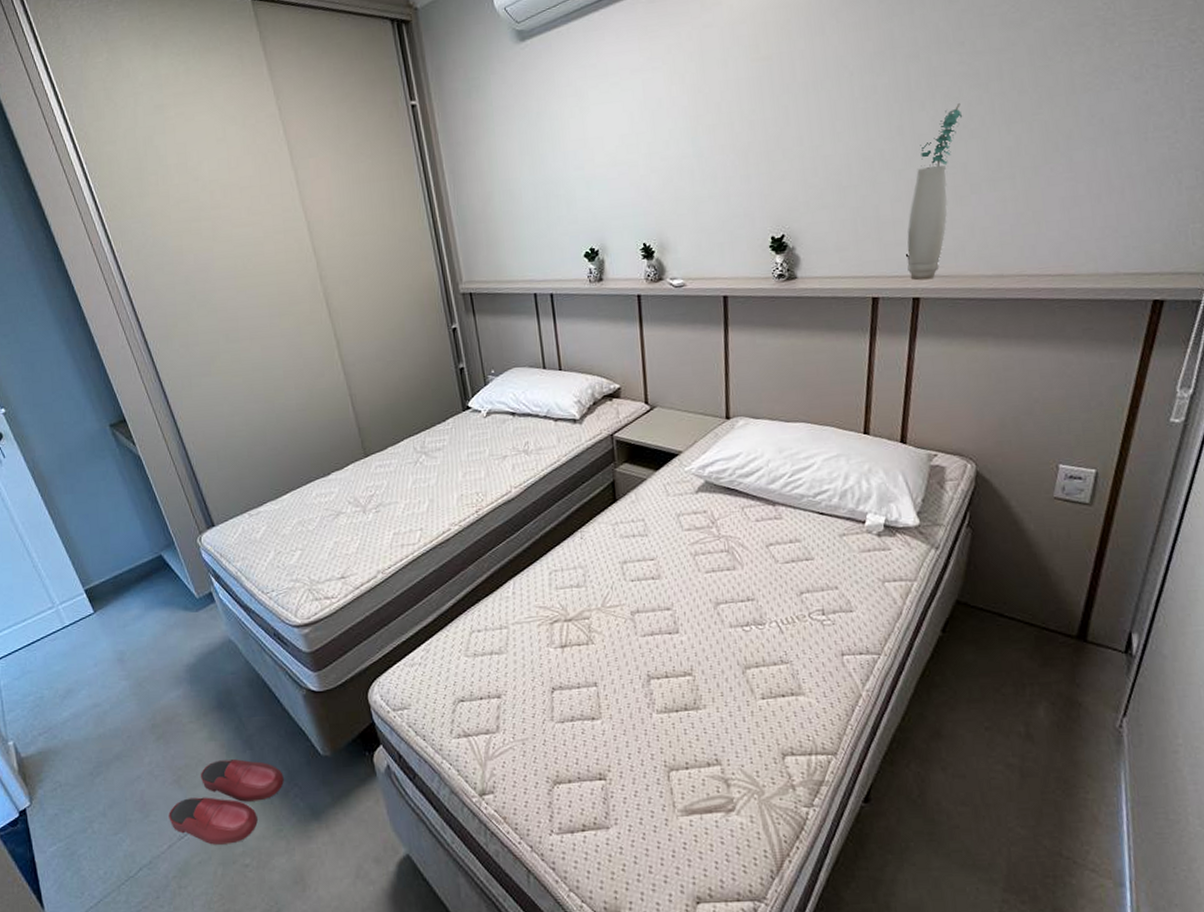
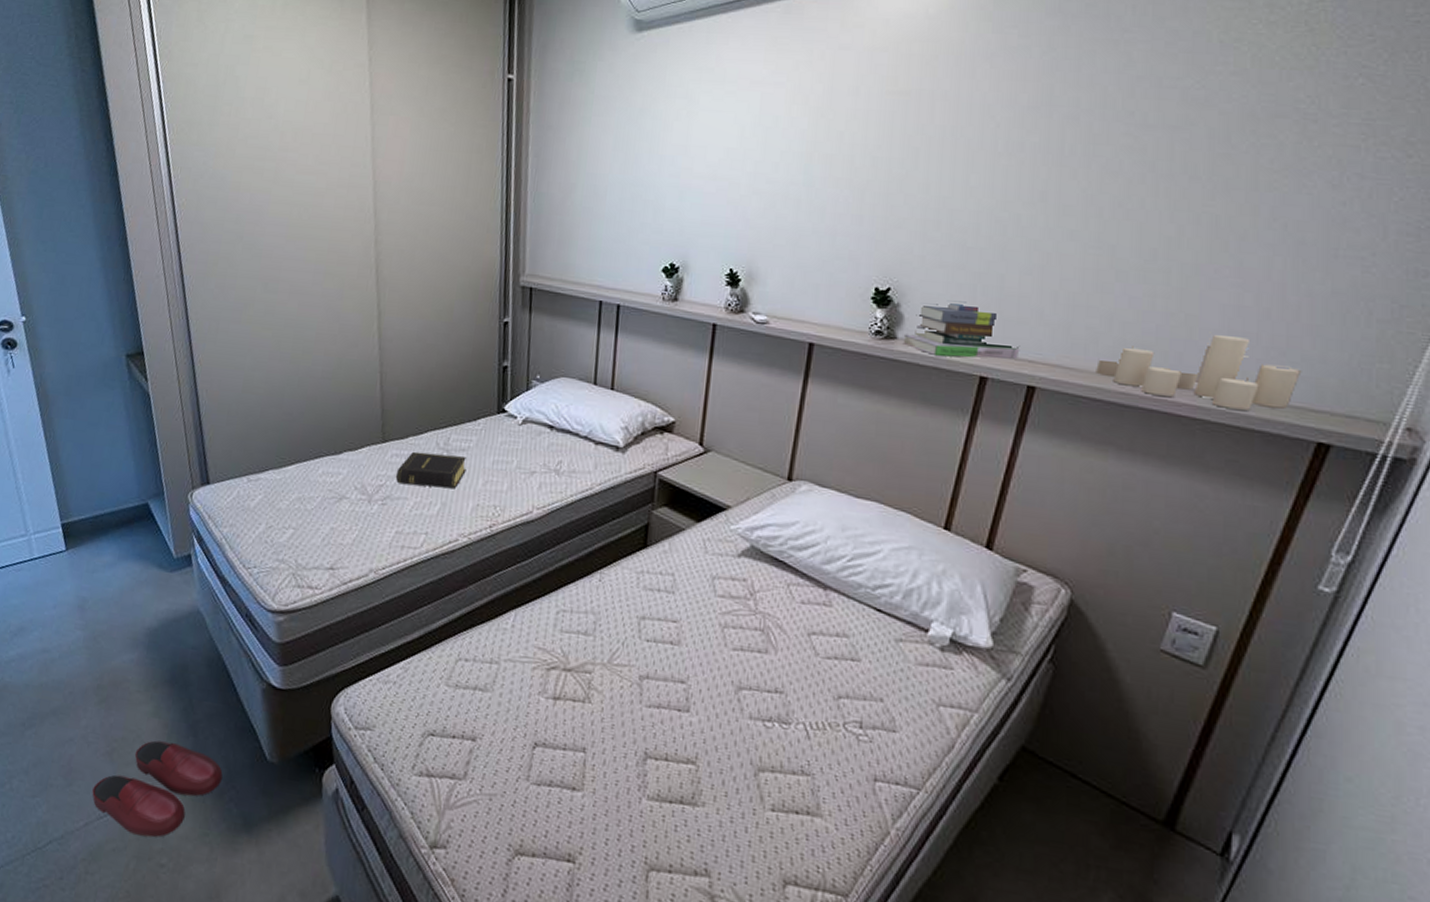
book: none [383,455,446,491] -> present [395,451,466,489]
books: none [803,235,902,287] -> present [902,300,1020,359]
vase: present [907,103,963,281] -> none [1027,178,1120,369]
candle: none [966,222,1132,286] -> present [1096,331,1300,412]

